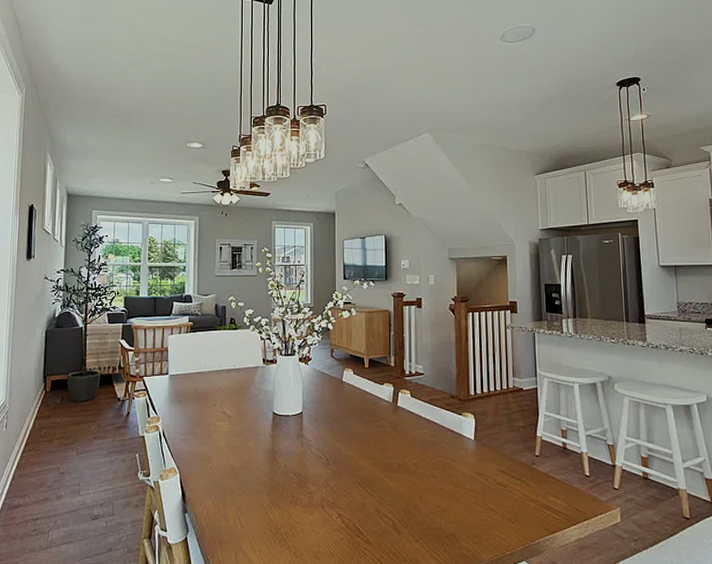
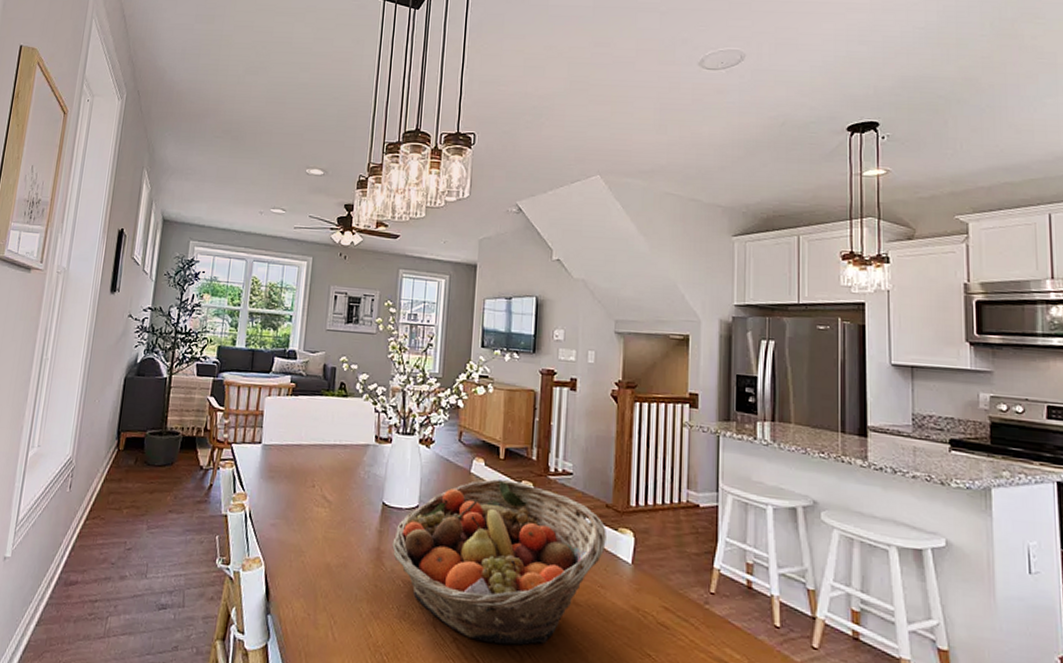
fruit basket: none [283,384,453,515] -> present [392,479,606,646]

